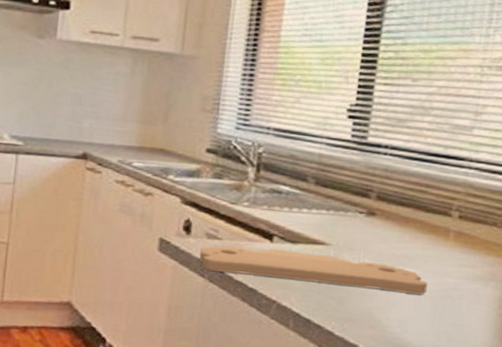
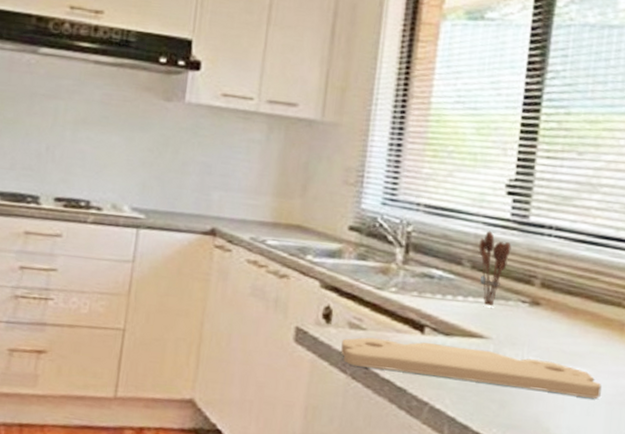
utensil holder: none [322,150,351,218] -> present [479,230,512,308]

